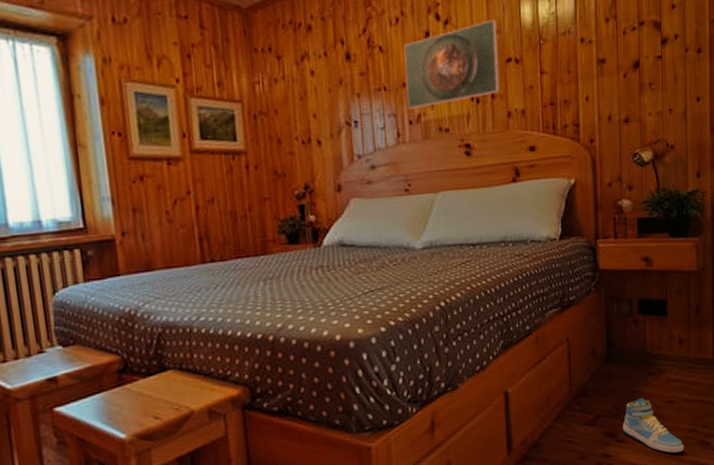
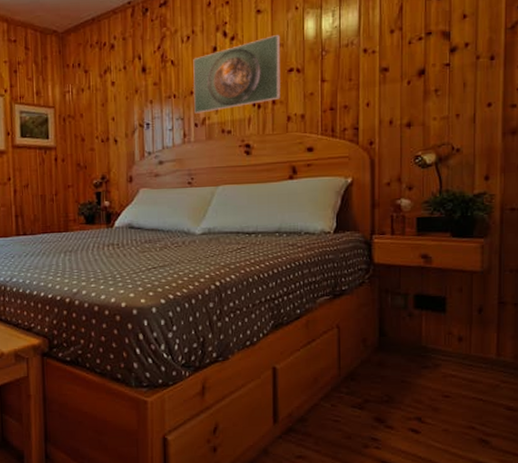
sneaker: present [622,398,684,453] -> none [392,389,459,447]

